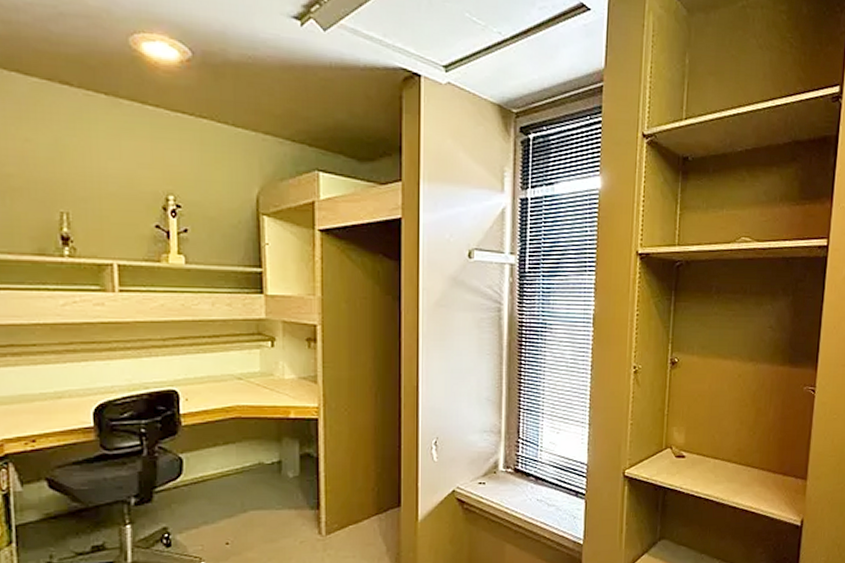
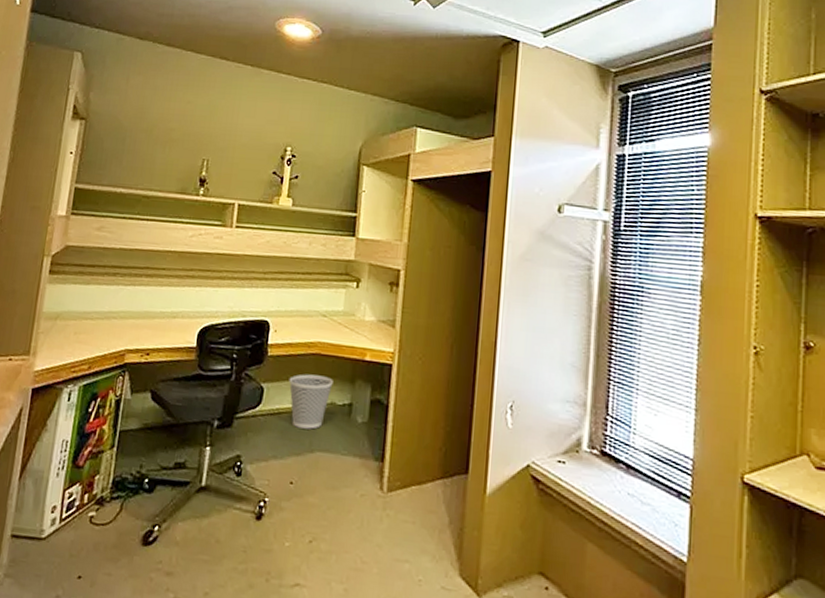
wastebasket: none [209,438,258,492] -> present [288,374,333,429]

